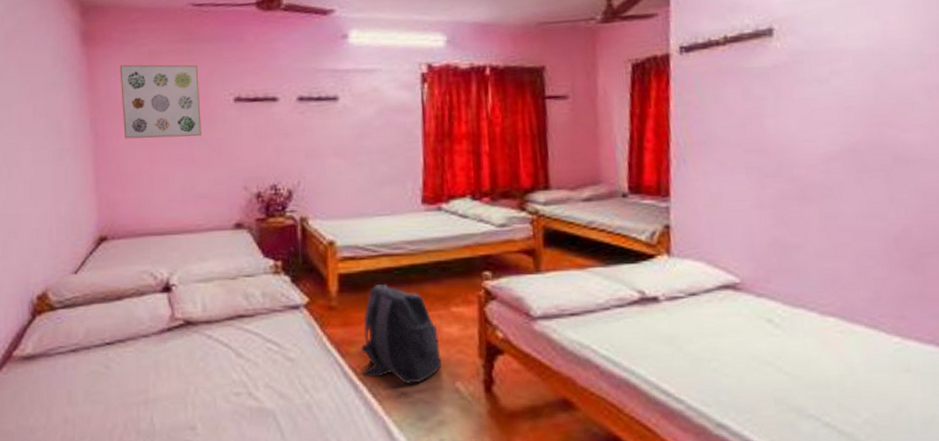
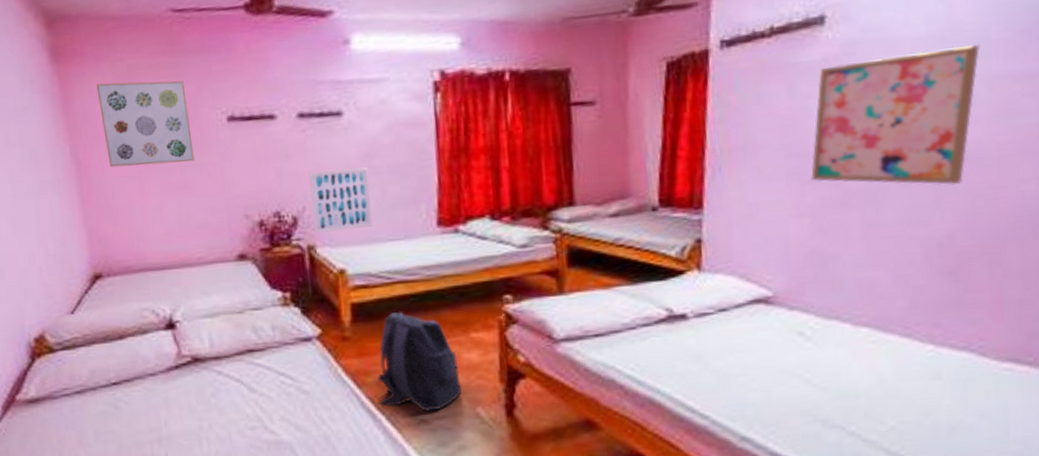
wall art: none [305,147,362,206] -> present [309,167,372,233]
wall art: none [769,58,916,184] -> present [811,45,980,186]

